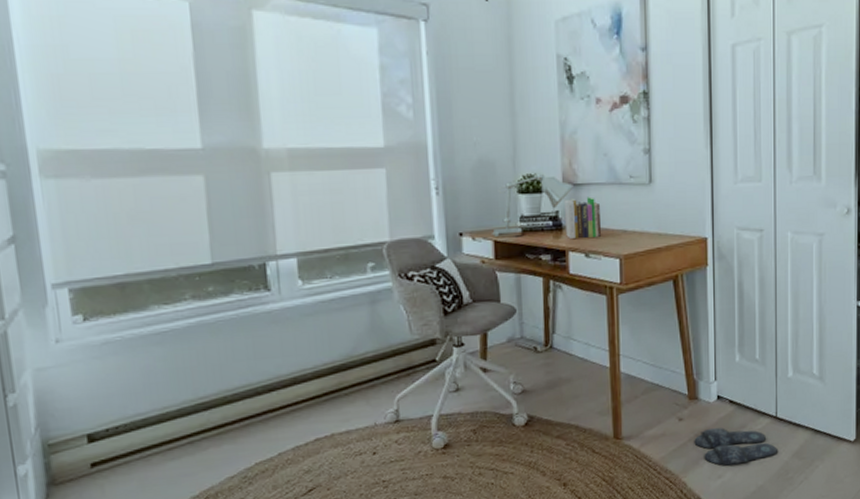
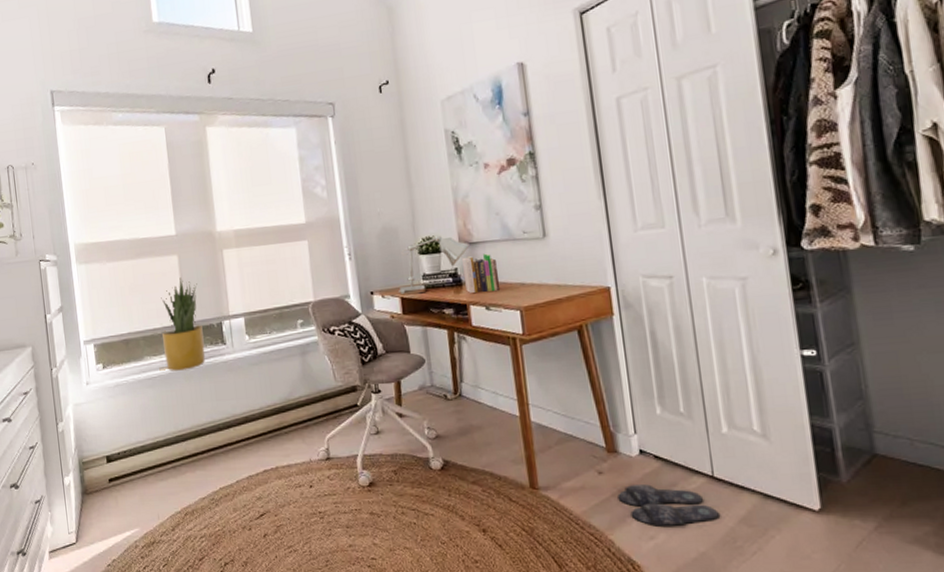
planter: none [177,204,241,324] -> present [161,277,205,371]

